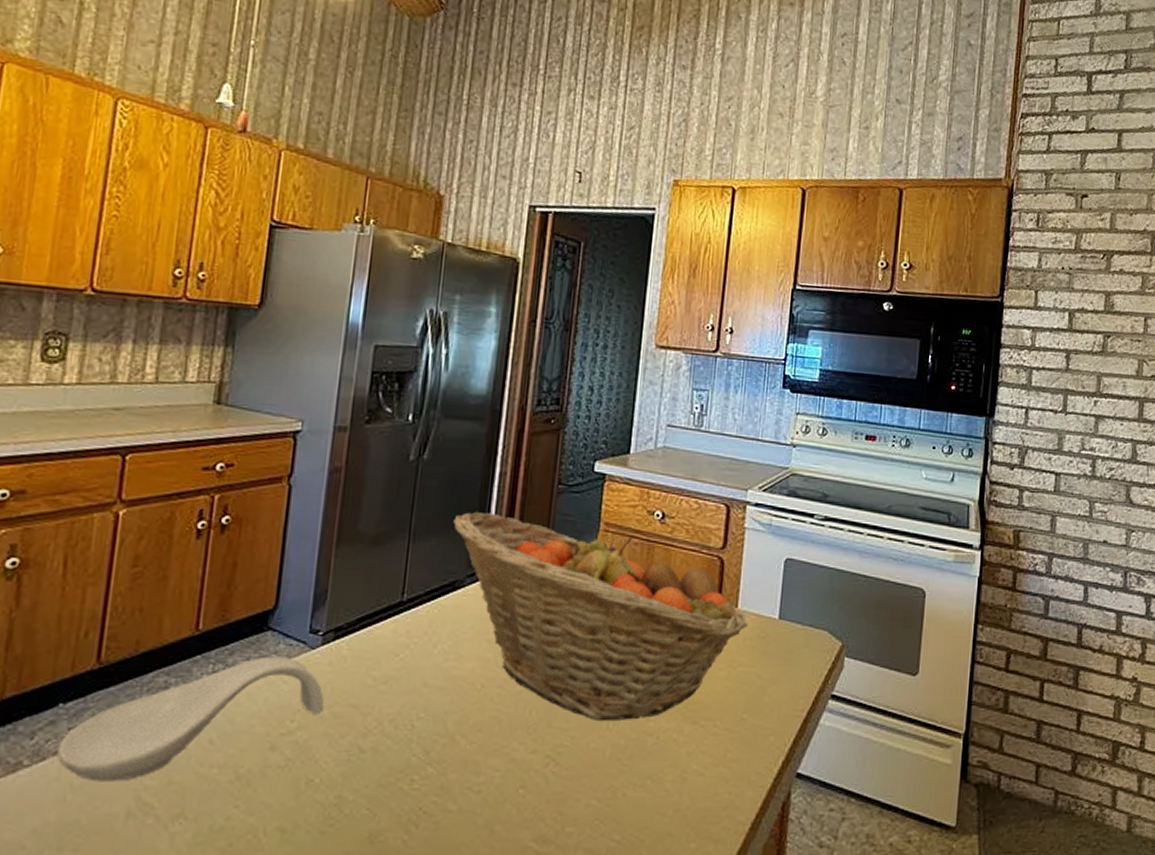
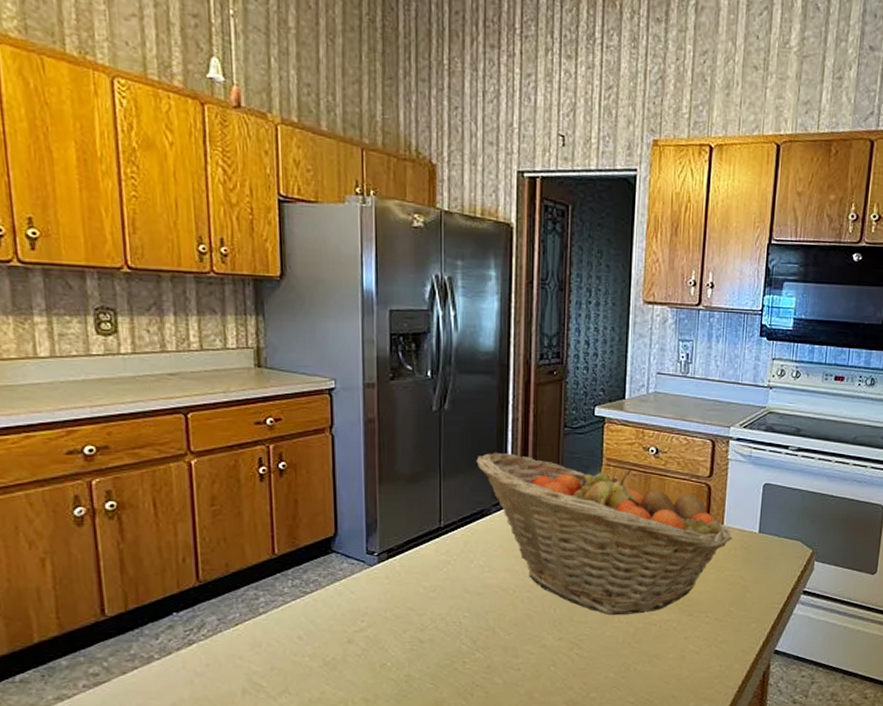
spoon rest: present [56,656,324,782] -> none [179,573,386,669]

